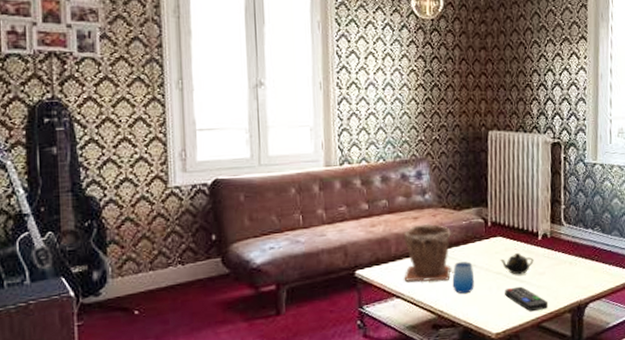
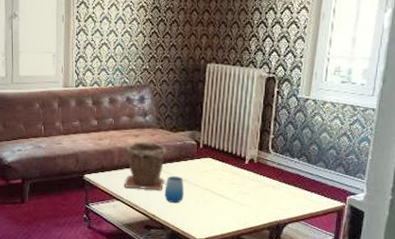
teapot: present [500,252,534,275] -> none [209,173,239,192]
remote control: present [504,286,549,312] -> none [210,202,249,225]

